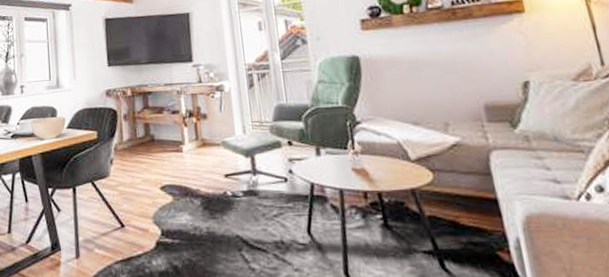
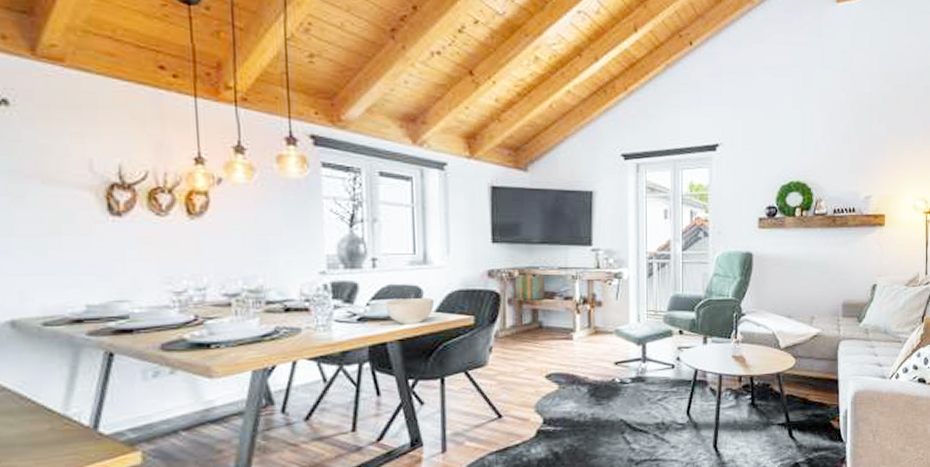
books: none [129,91,155,116] -> present [514,273,545,300]

